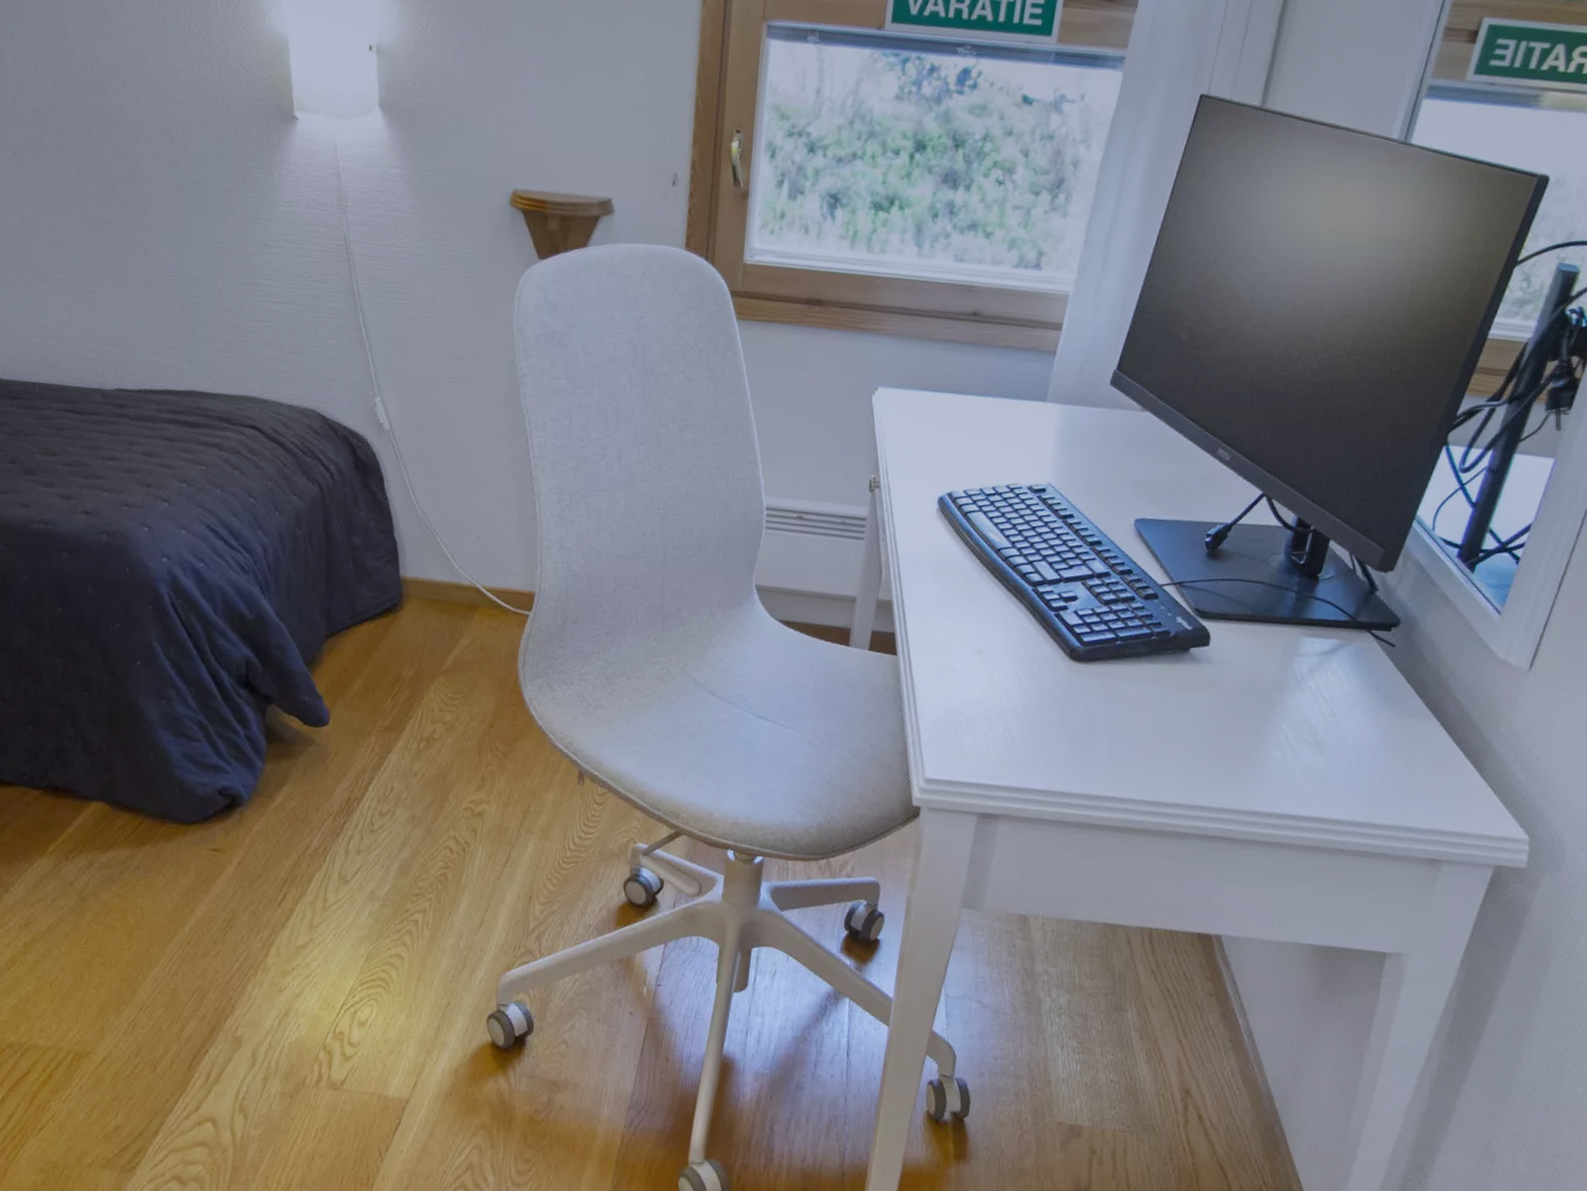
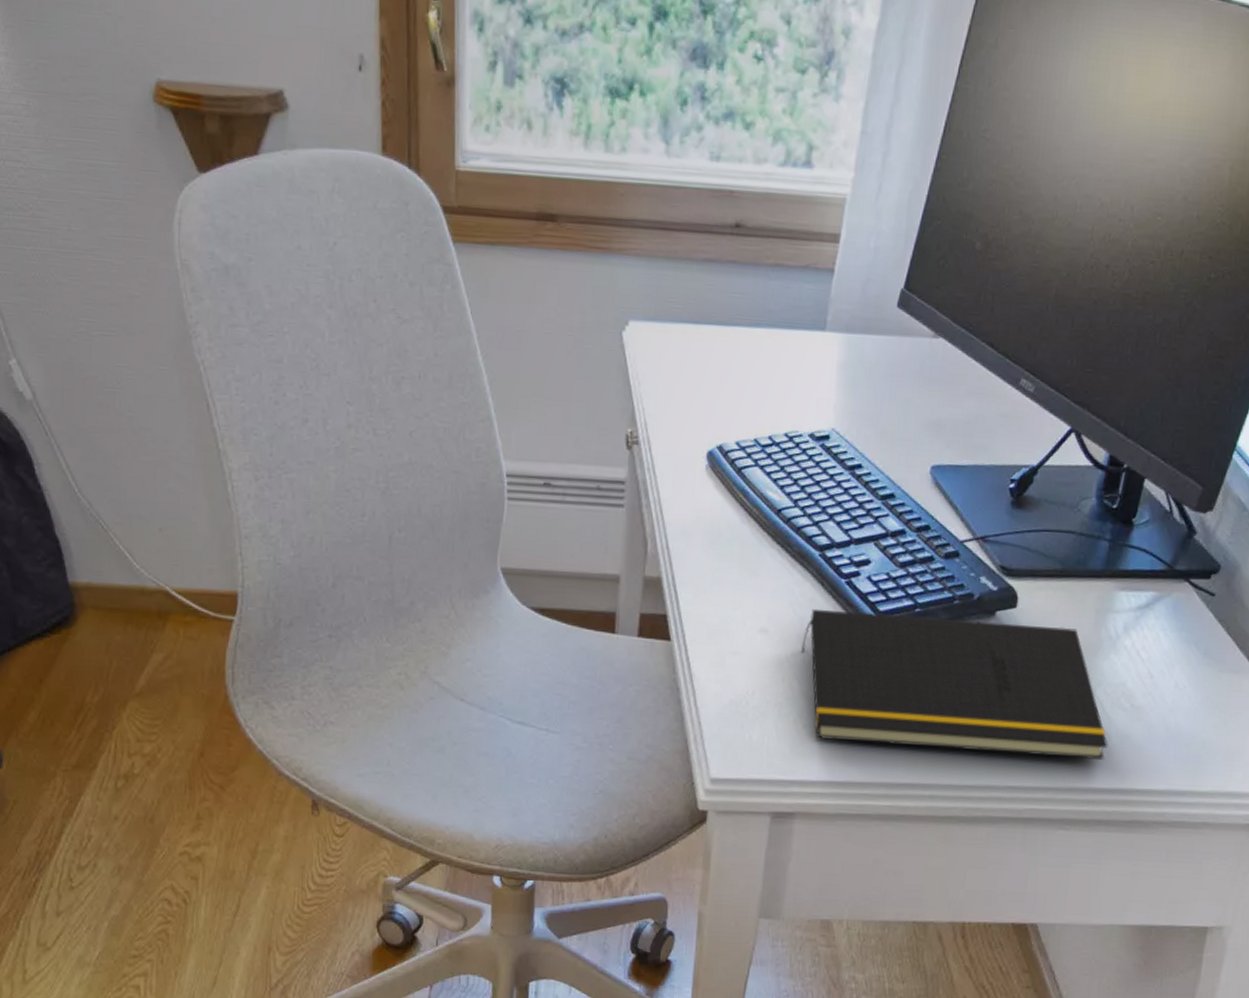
notepad: none [1012,635,1292,789] -> present [802,608,1108,761]

